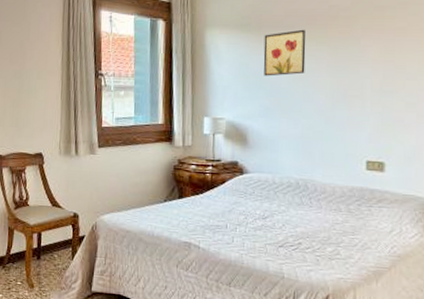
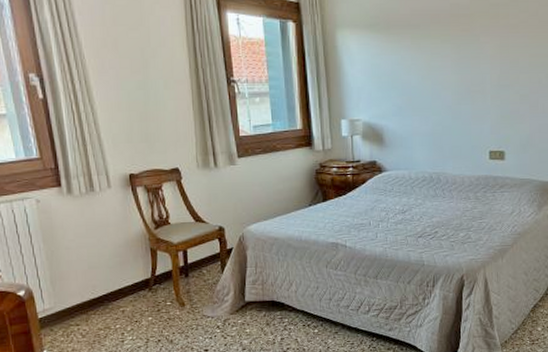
wall art: present [263,29,306,76] -> none [393,28,432,76]

